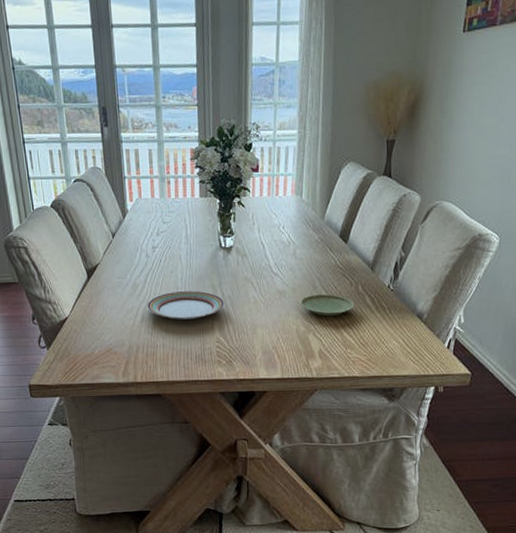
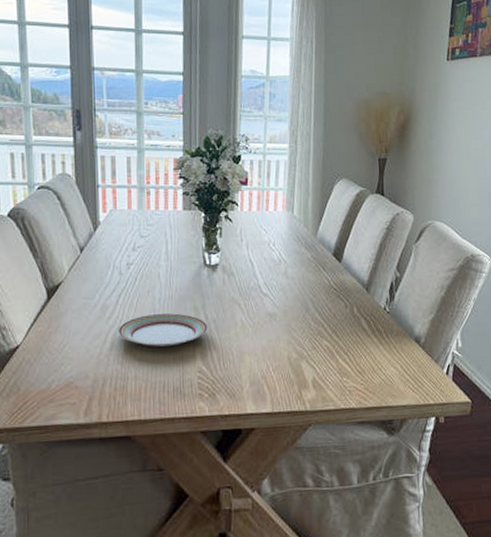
plate: present [300,294,355,317] -> none [292,317,350,341]

